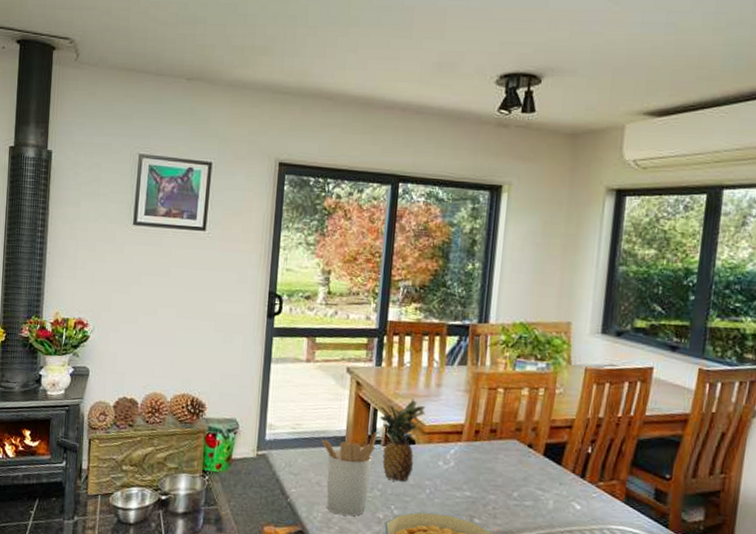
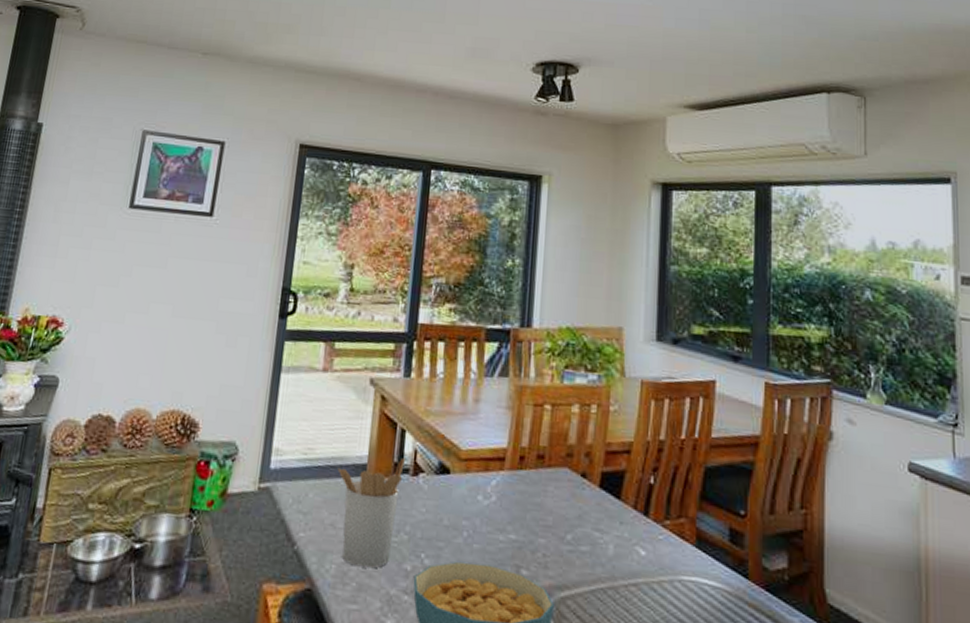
fruit: present [379,397,426,482] -> none [408,415,462,522]

